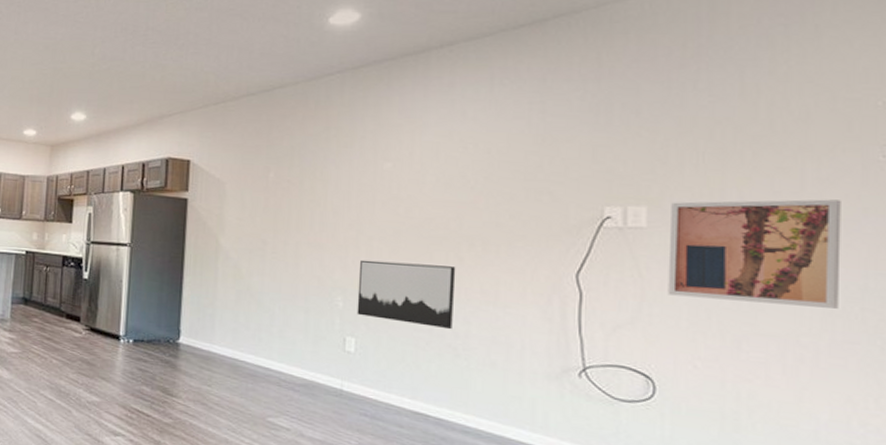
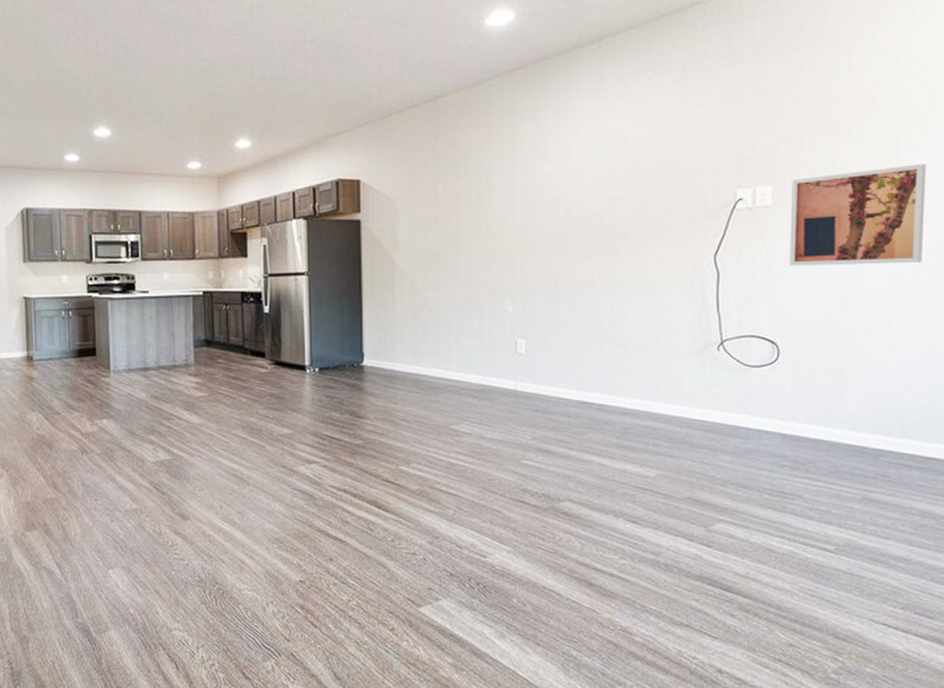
wall art: present [357,259,456,330] -> none [525,261,612,321]

